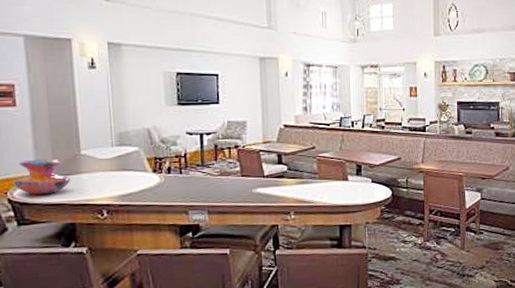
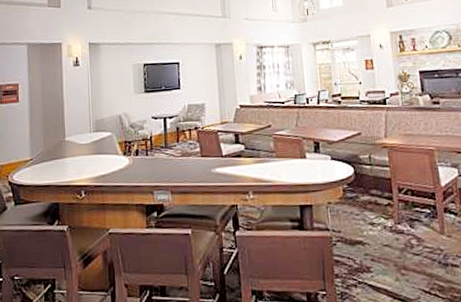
decorative vase: present [12,159,71,195] -> none [13,145,57,178]

